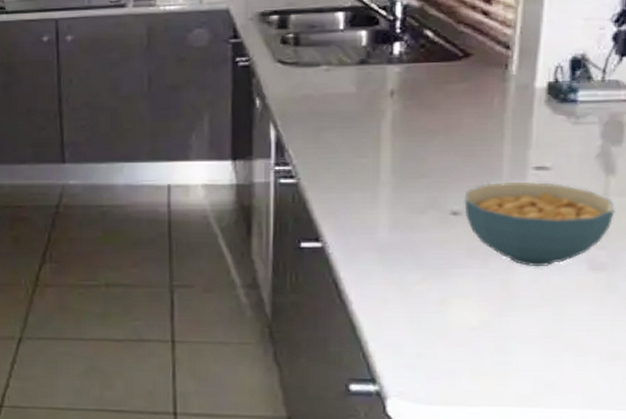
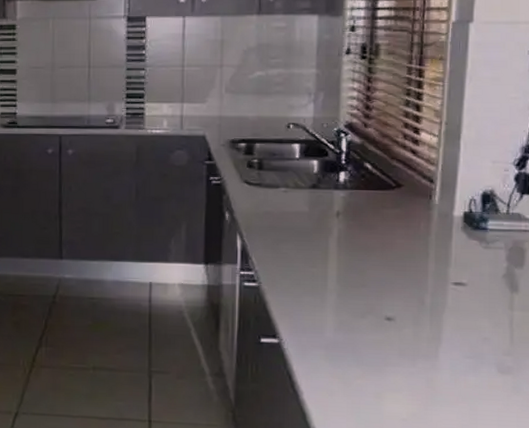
cereal bowl: present [464,181,615,266] -> none [396,294,518,368]

